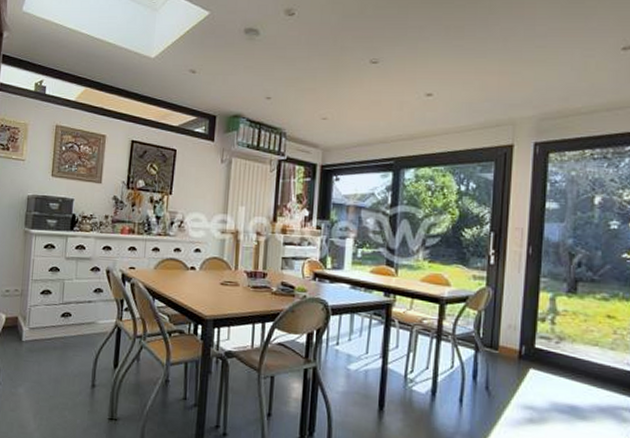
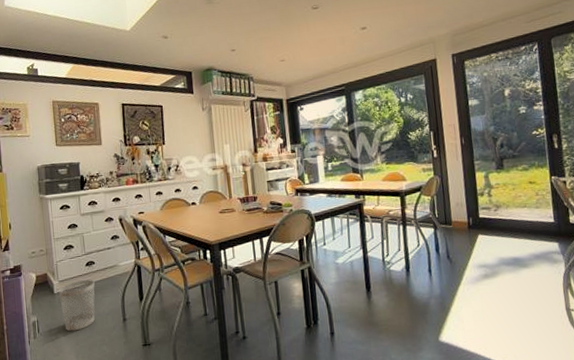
wastebasket: none [27,331,68,388] -> present [58,279,95,332]

